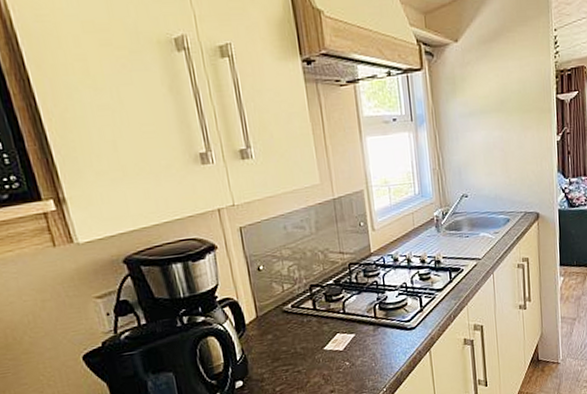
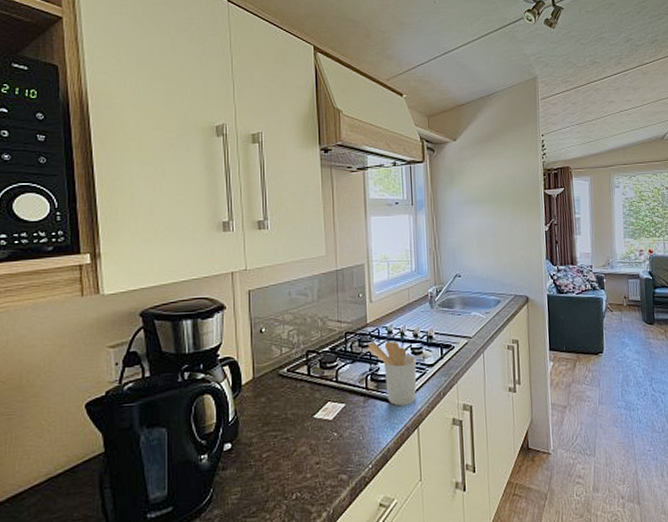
utensil holder: none [373,269,427,332] -> present [367,341,417,406]

